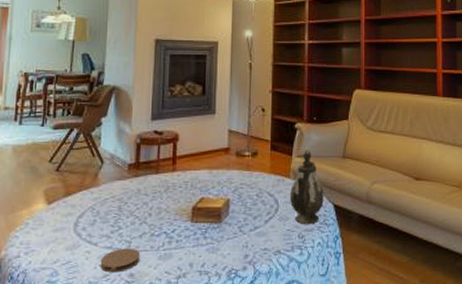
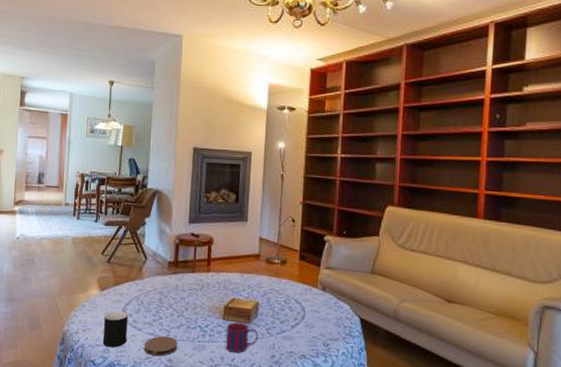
cup: none [49,225,81,270] -> present [102,311,128,348]
mug: none [195,223,231,257] -> present [226,322,259,353]
teapot: present [289,150,324,225] -> none [316,262,351,335]

